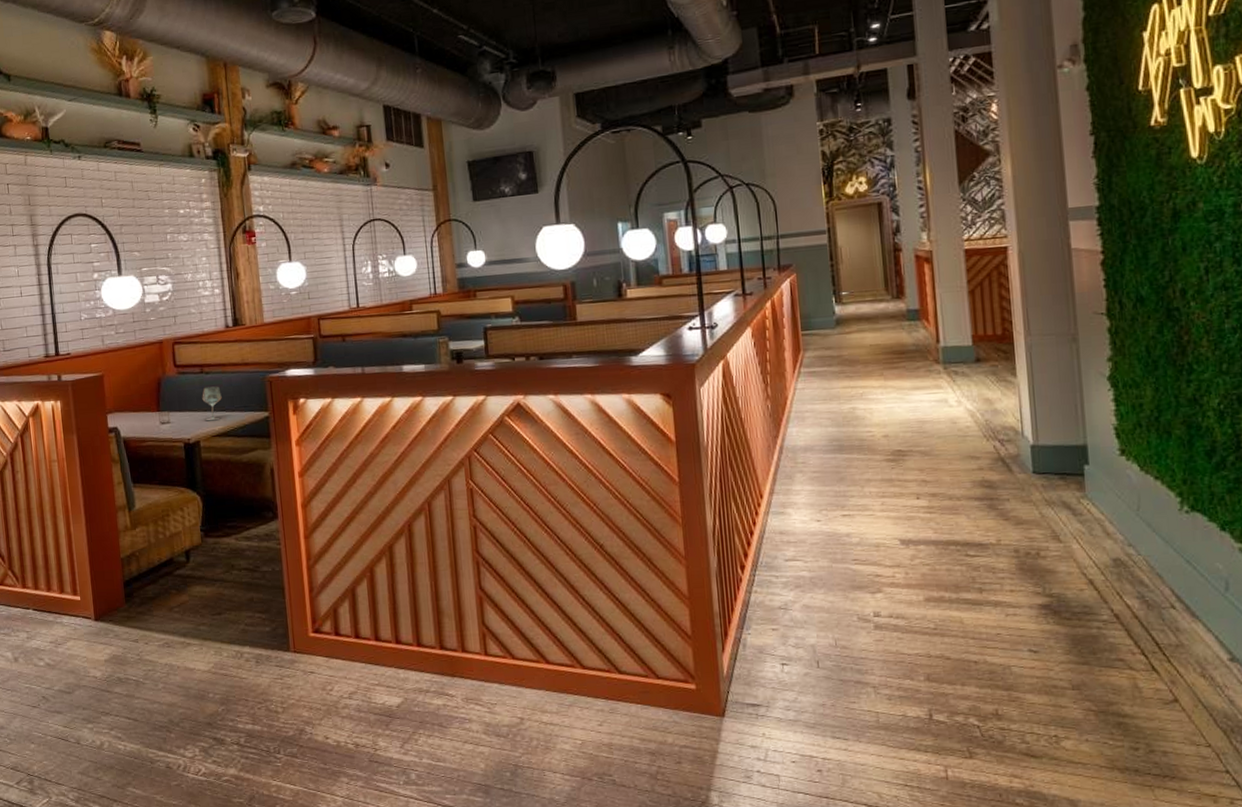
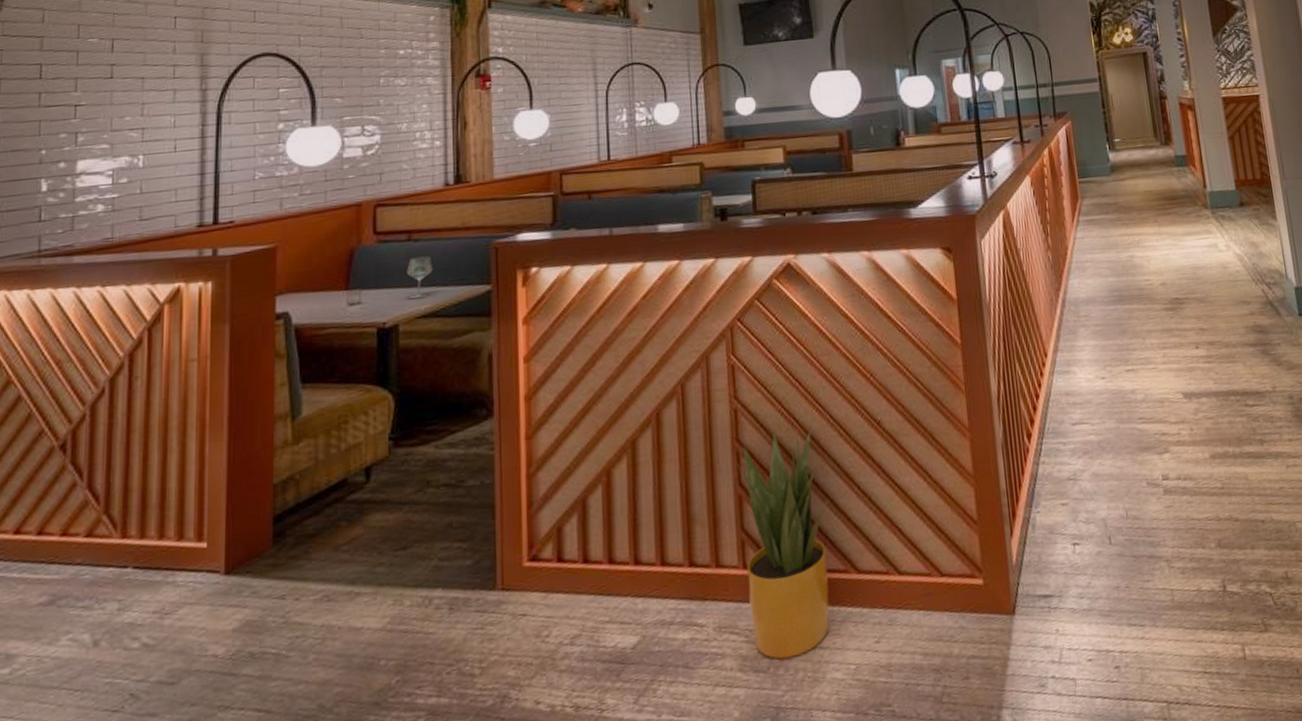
planter: none [476,547,559,729] -> present [736,429,830,660]

